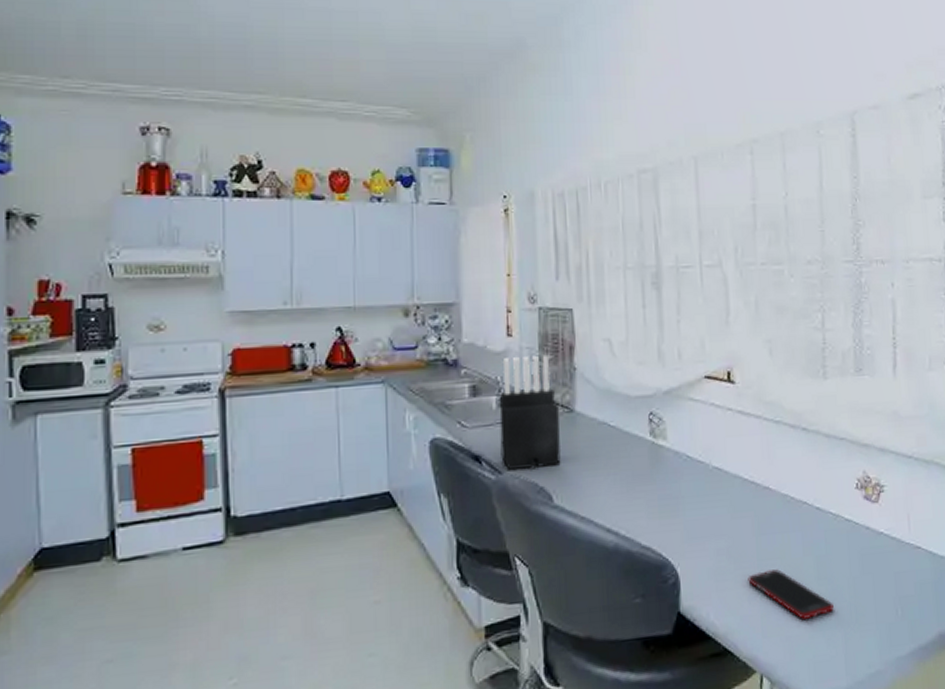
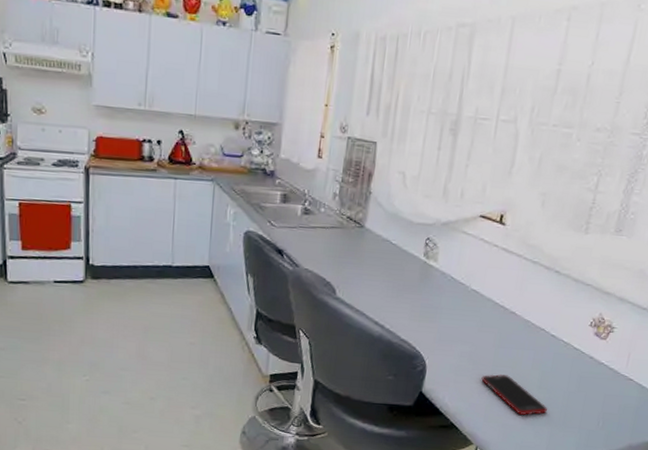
knife block: present [499,356,561,471] -> none [299,175,353,268]

